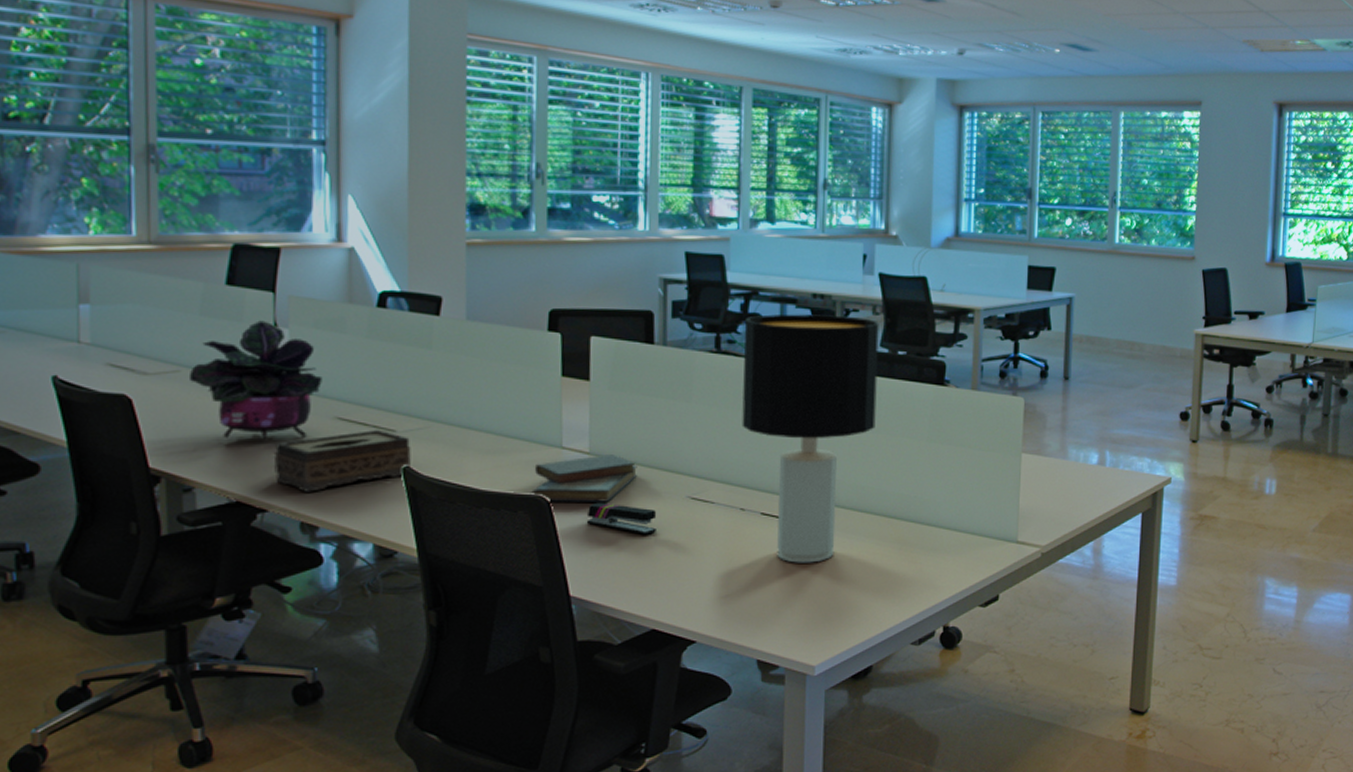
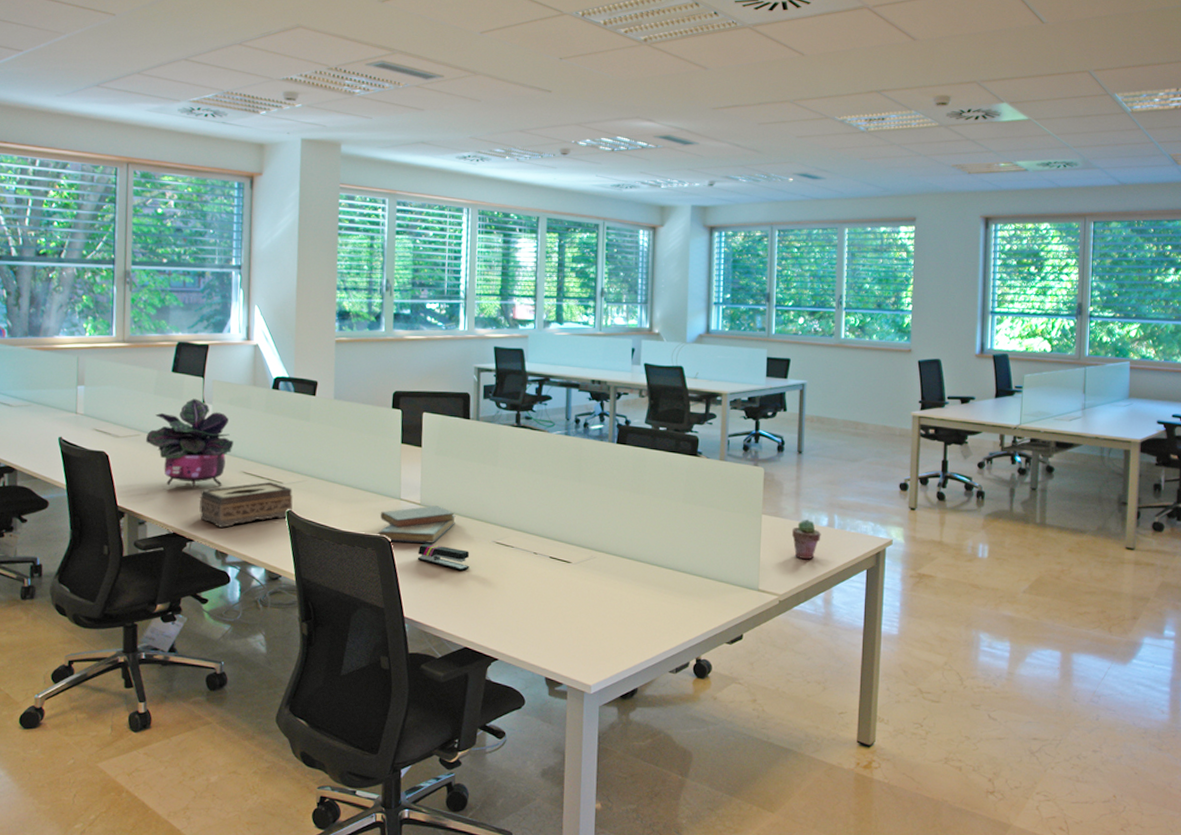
desk lamp: present [742,314,879,563] -> none [535,396,645,600]
potted succulent: none [1056,456,1091,504] -> present [791,519,821,560]

